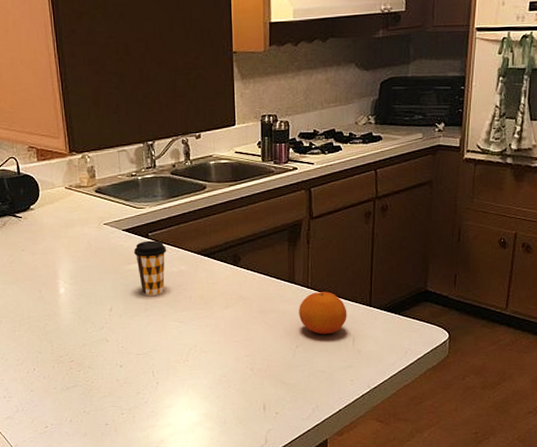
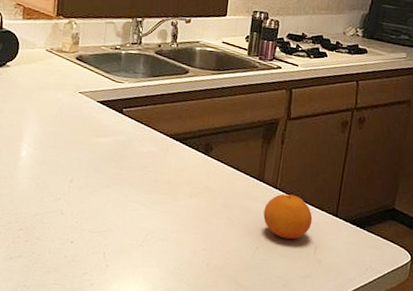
coffee cup: present [133,240,167,296] -> none [104,115,140,174]

